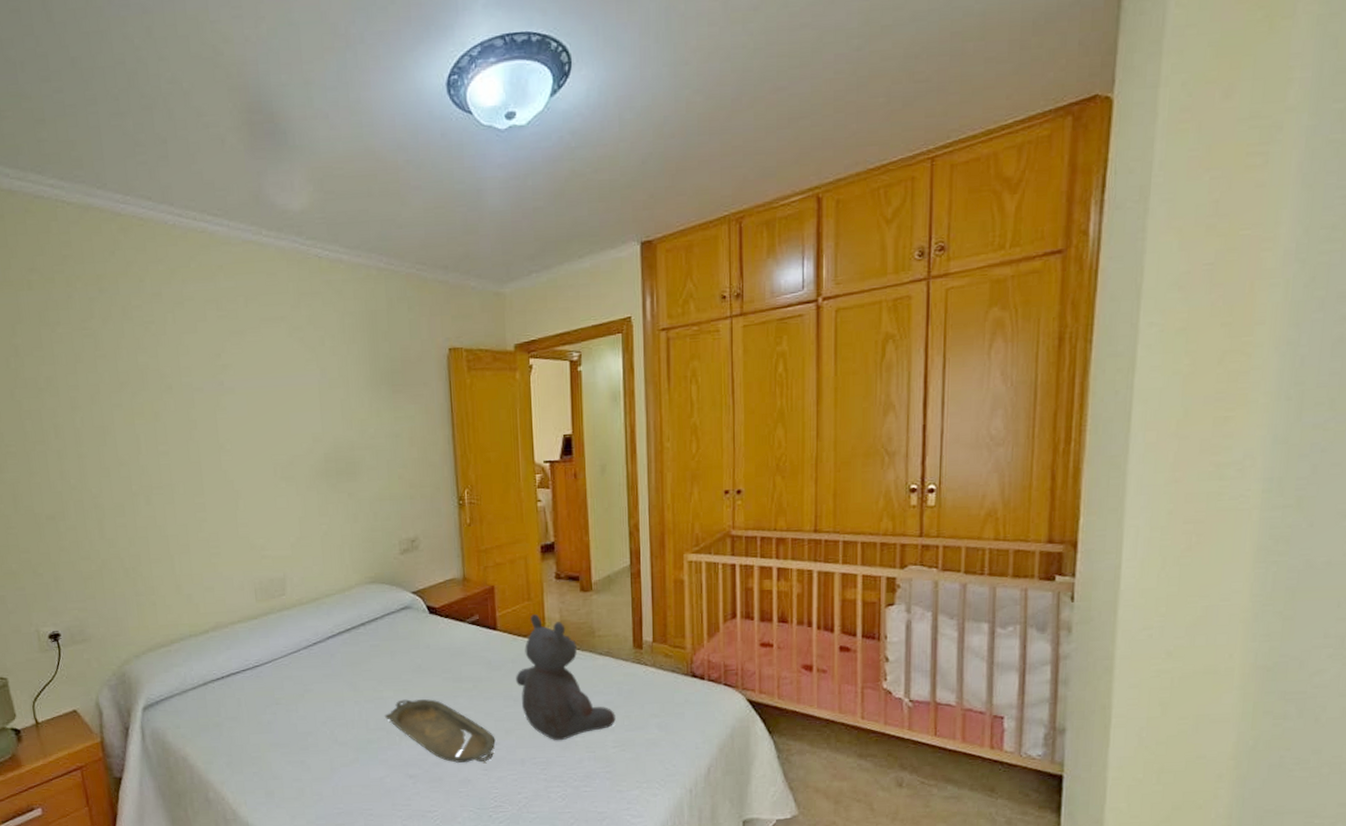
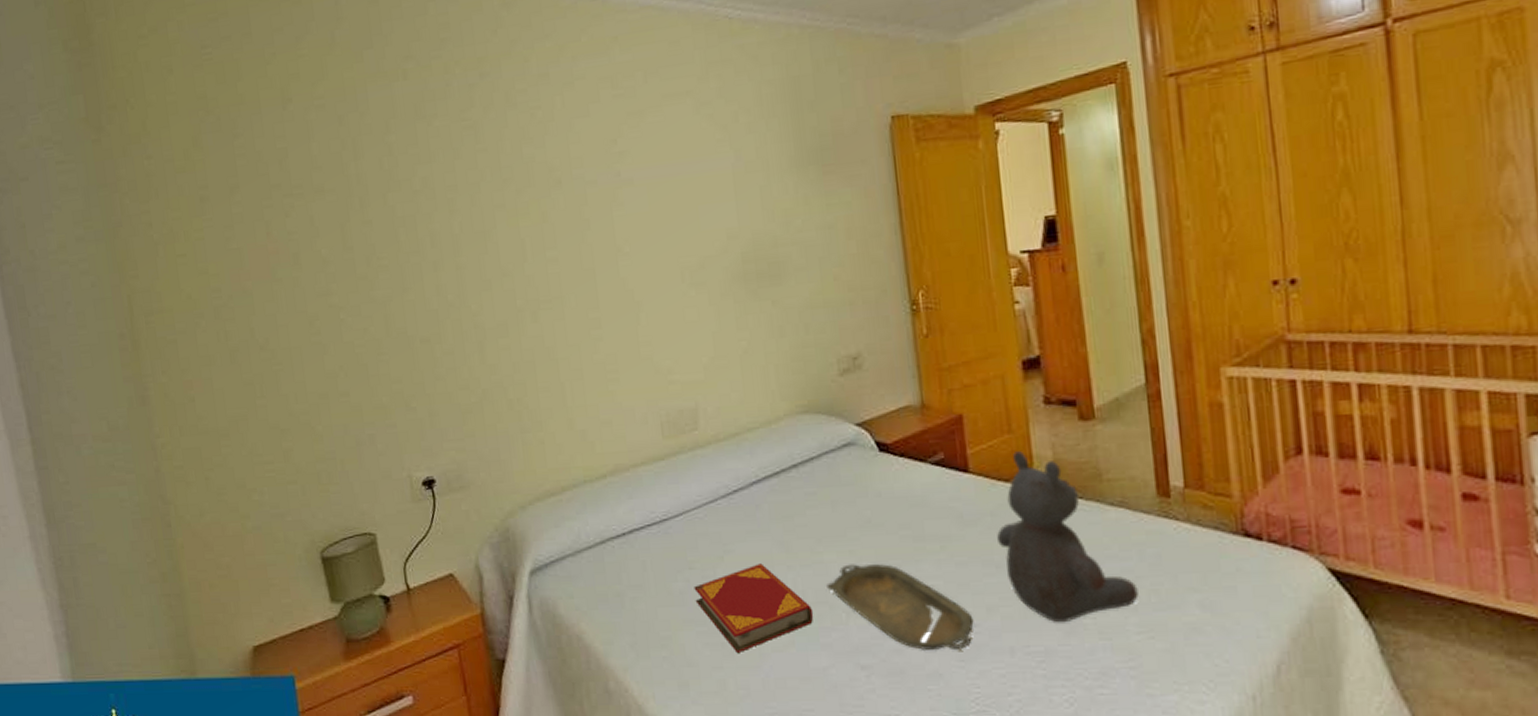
hardback book: none [279,699,374,768] -> present [694,563,814,652]

